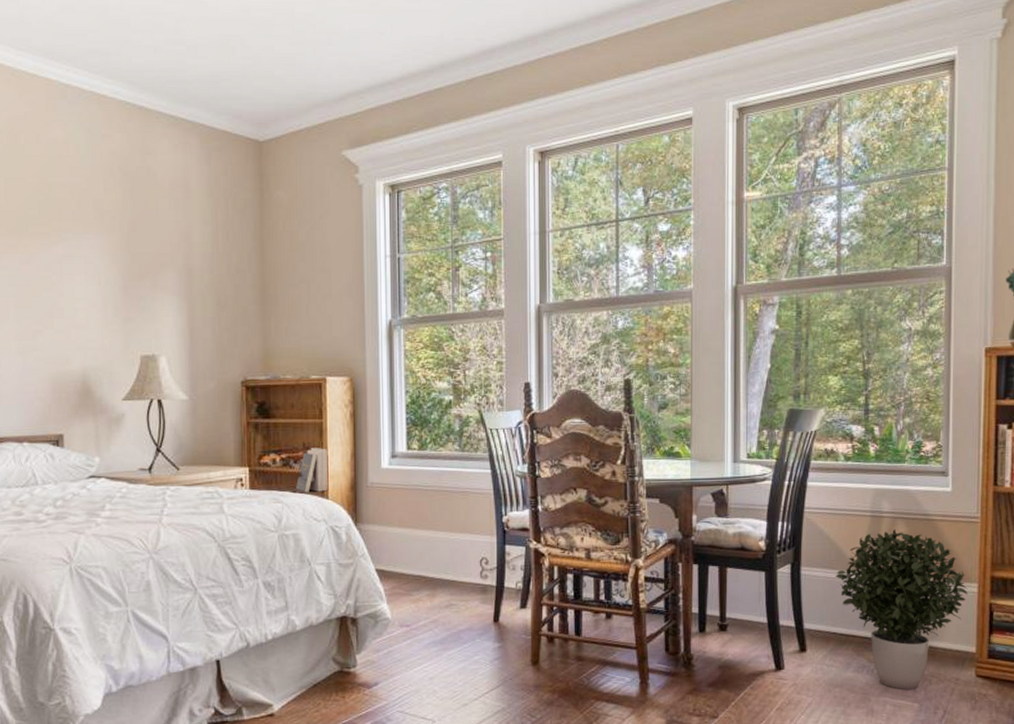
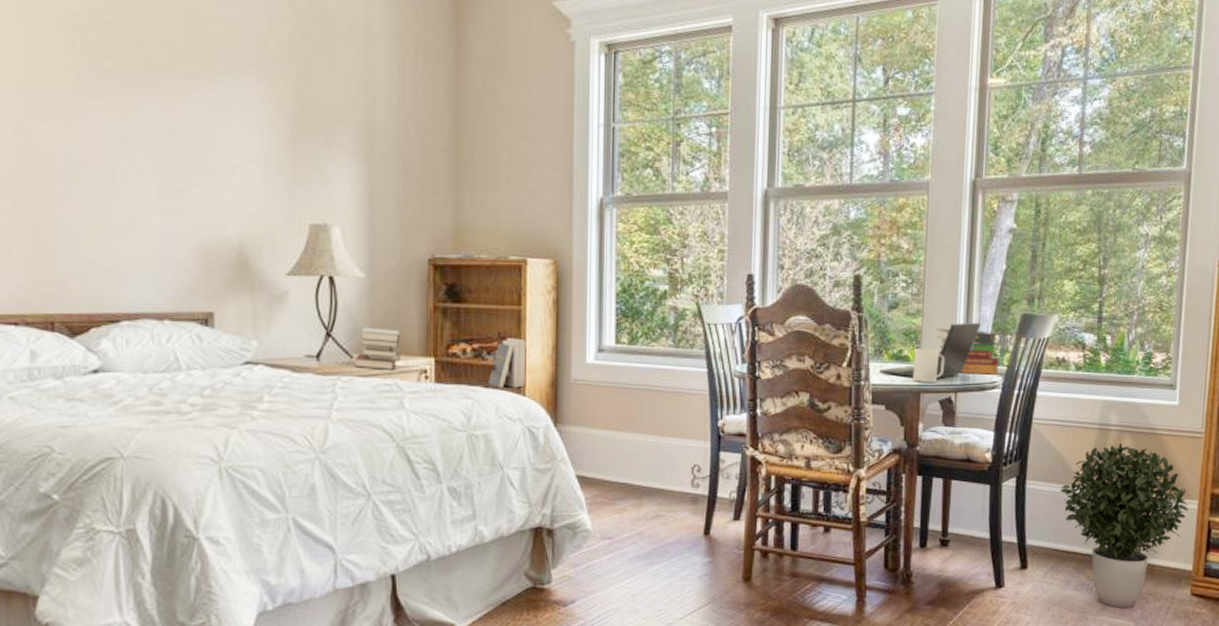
books: none [181,443,220,480] -> present [355,327,400,371]
laptop: none [652,418,749,473] -> present [879,322,981,378]
mug: none [684,445,715,476] -> present [912,348,945,382]
books: none [706,425,768,468] -> present [936,328,999,375]

